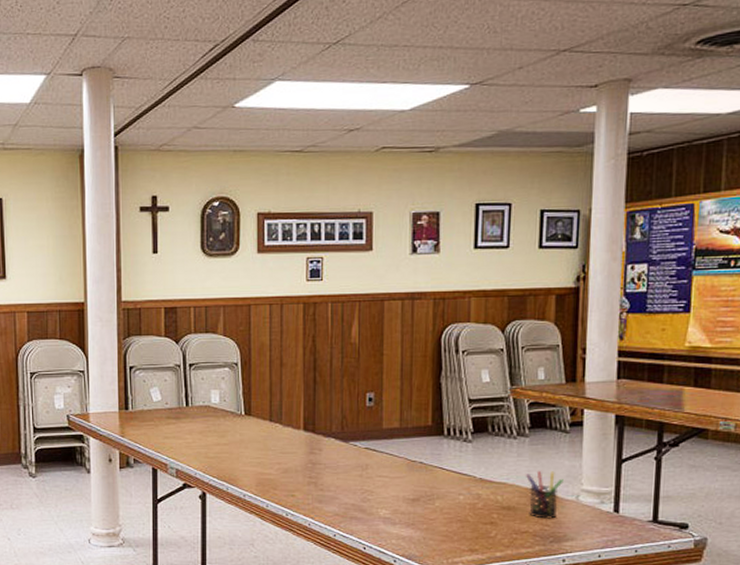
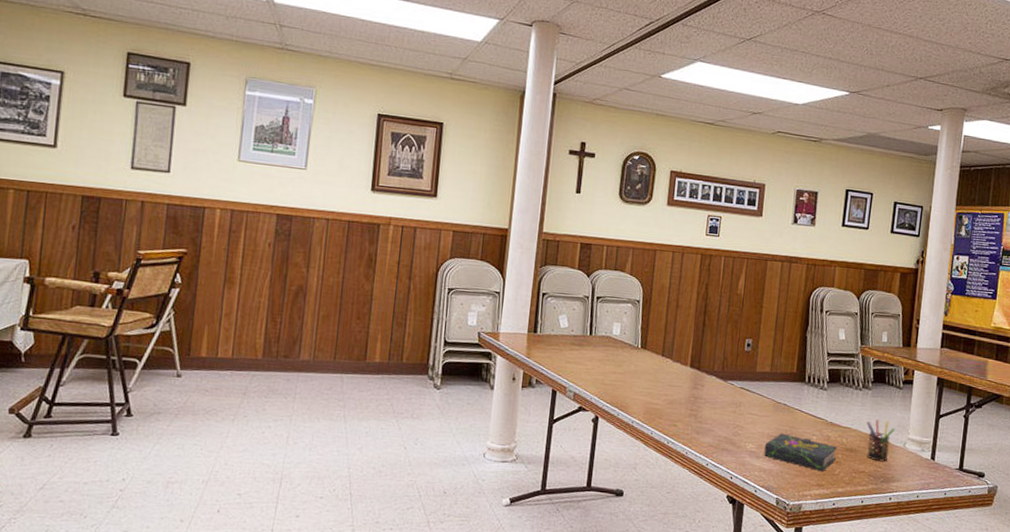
book: none [400,495,491,535] -> present [764,433,837,472]

